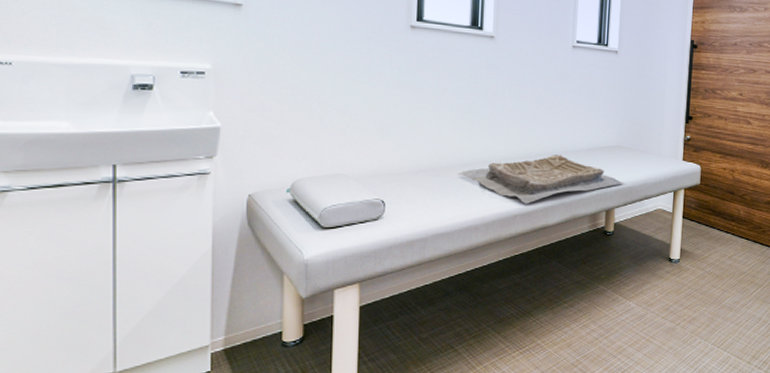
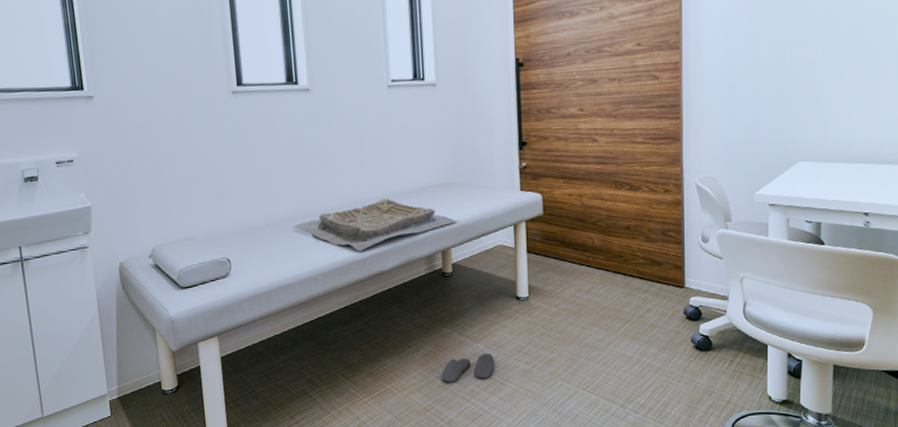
slippers: none [592,310,643,339] -> present [441,353,495,383]

